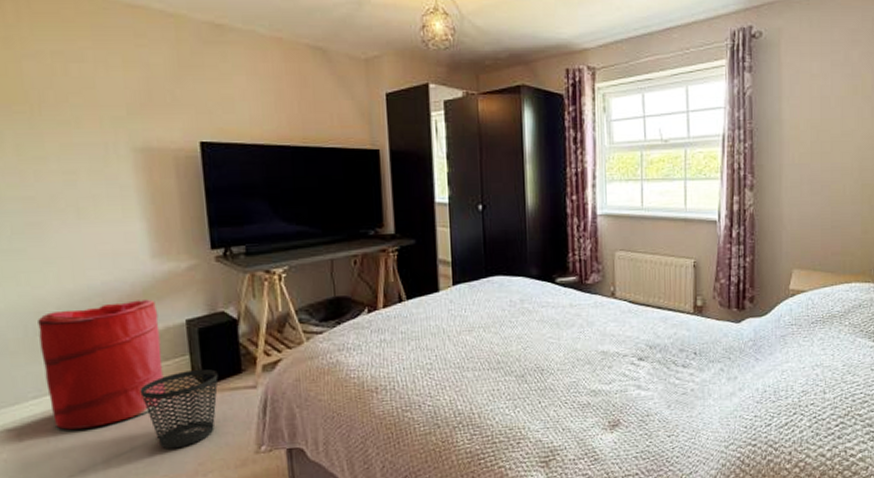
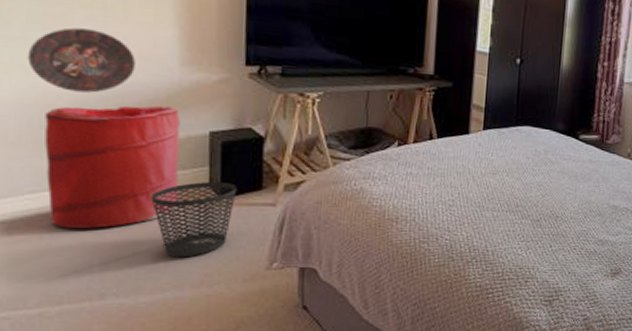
decorative plate: none [16,233,111,296] -> present [27,27,135,93]

